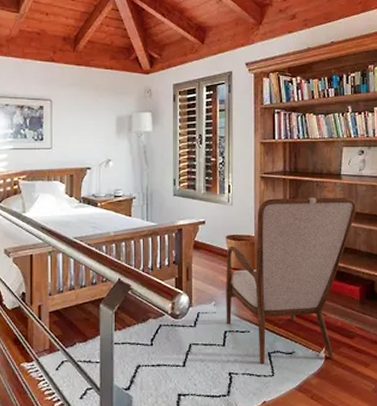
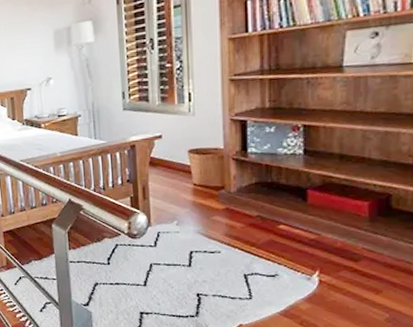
armchair: present [226,197,356,364] -> none [189,93,366,287]

